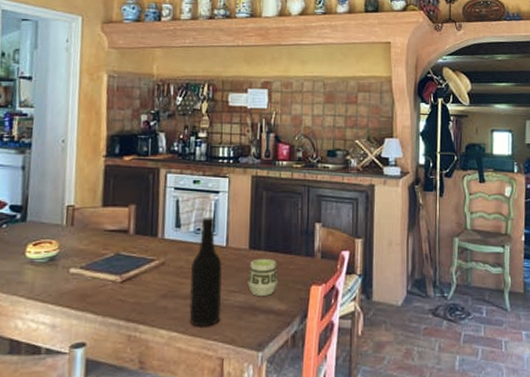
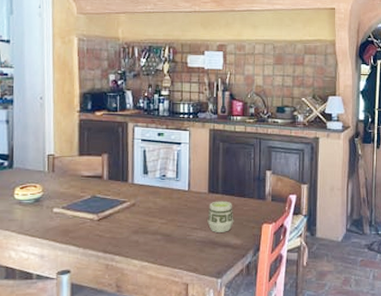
bottle: present [189,216,222,327] -> none [157,165,185,258]

